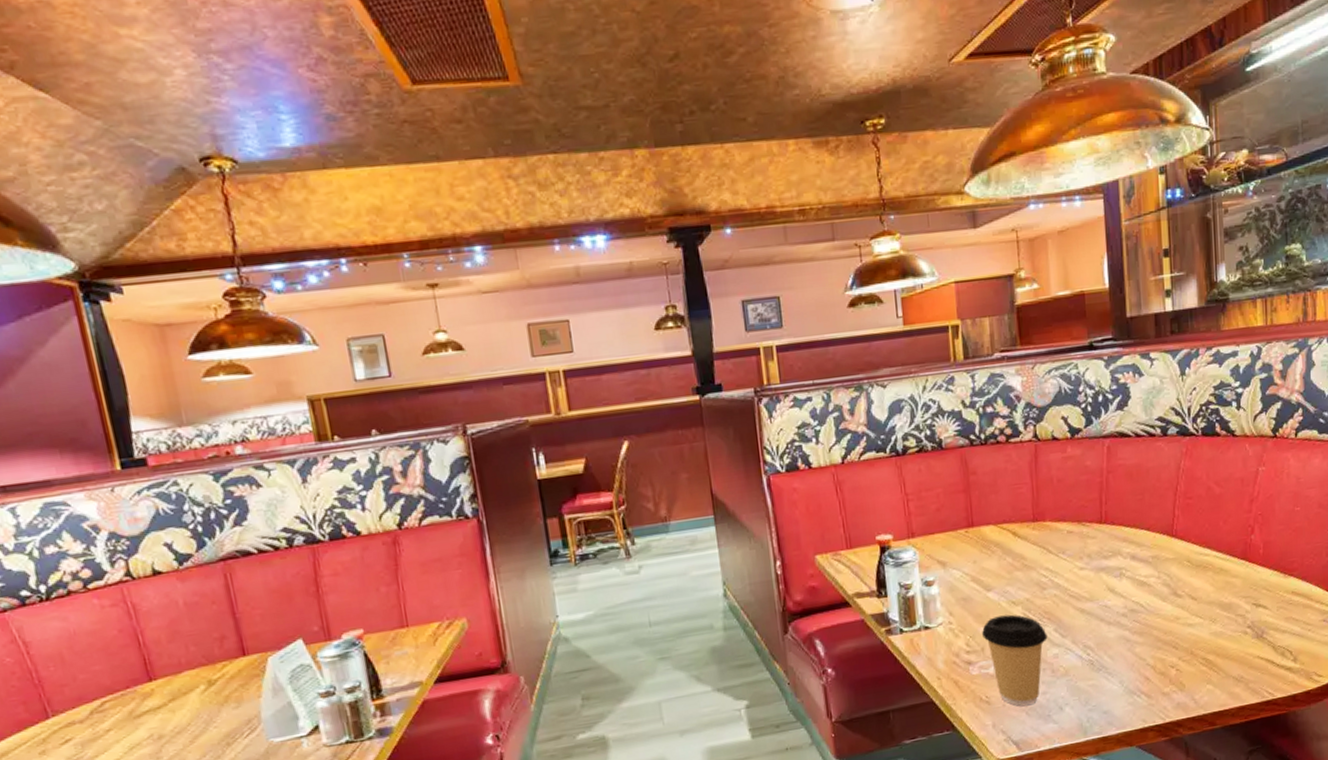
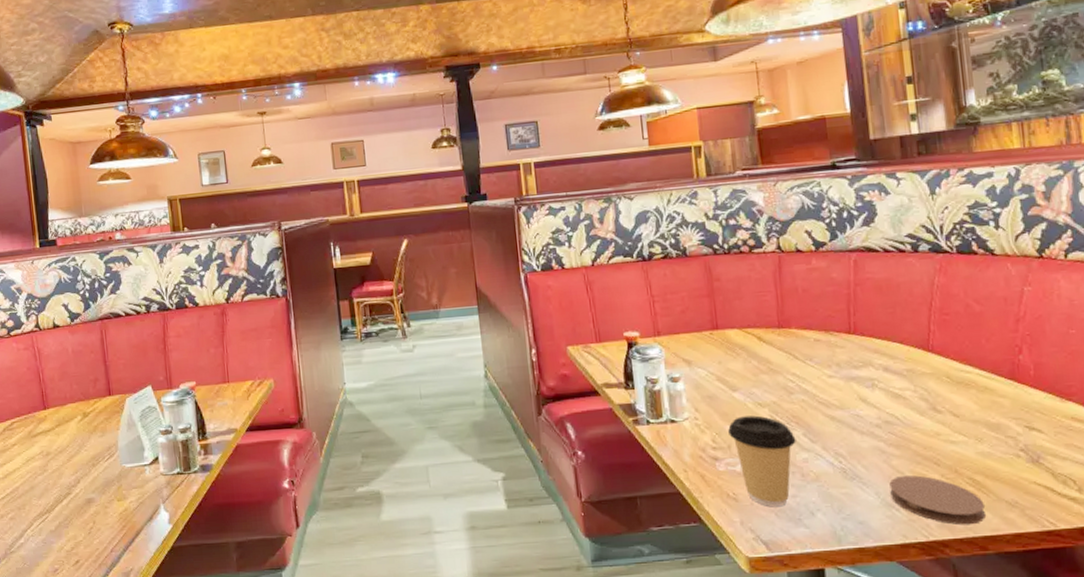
coaster: none [1132,660,1216,705] -> present [889,475,987,525]

